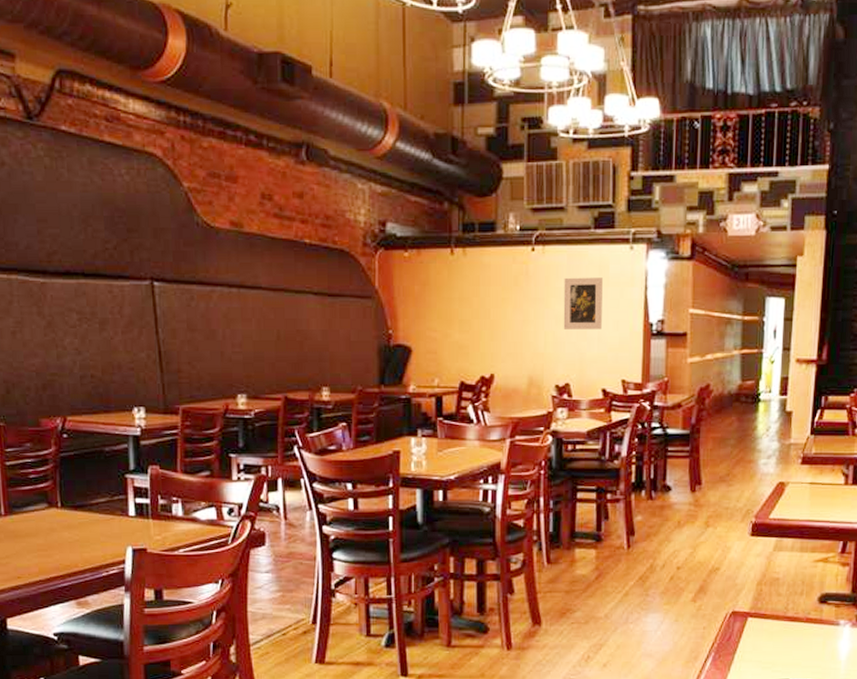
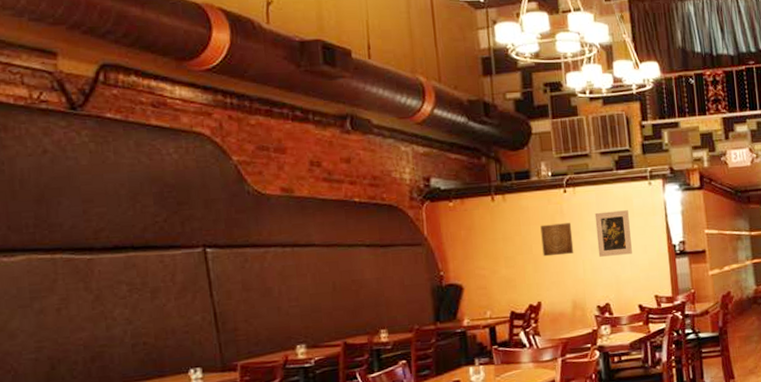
wall art: none [501,286,537,324] -> present [540,223,574,257]

